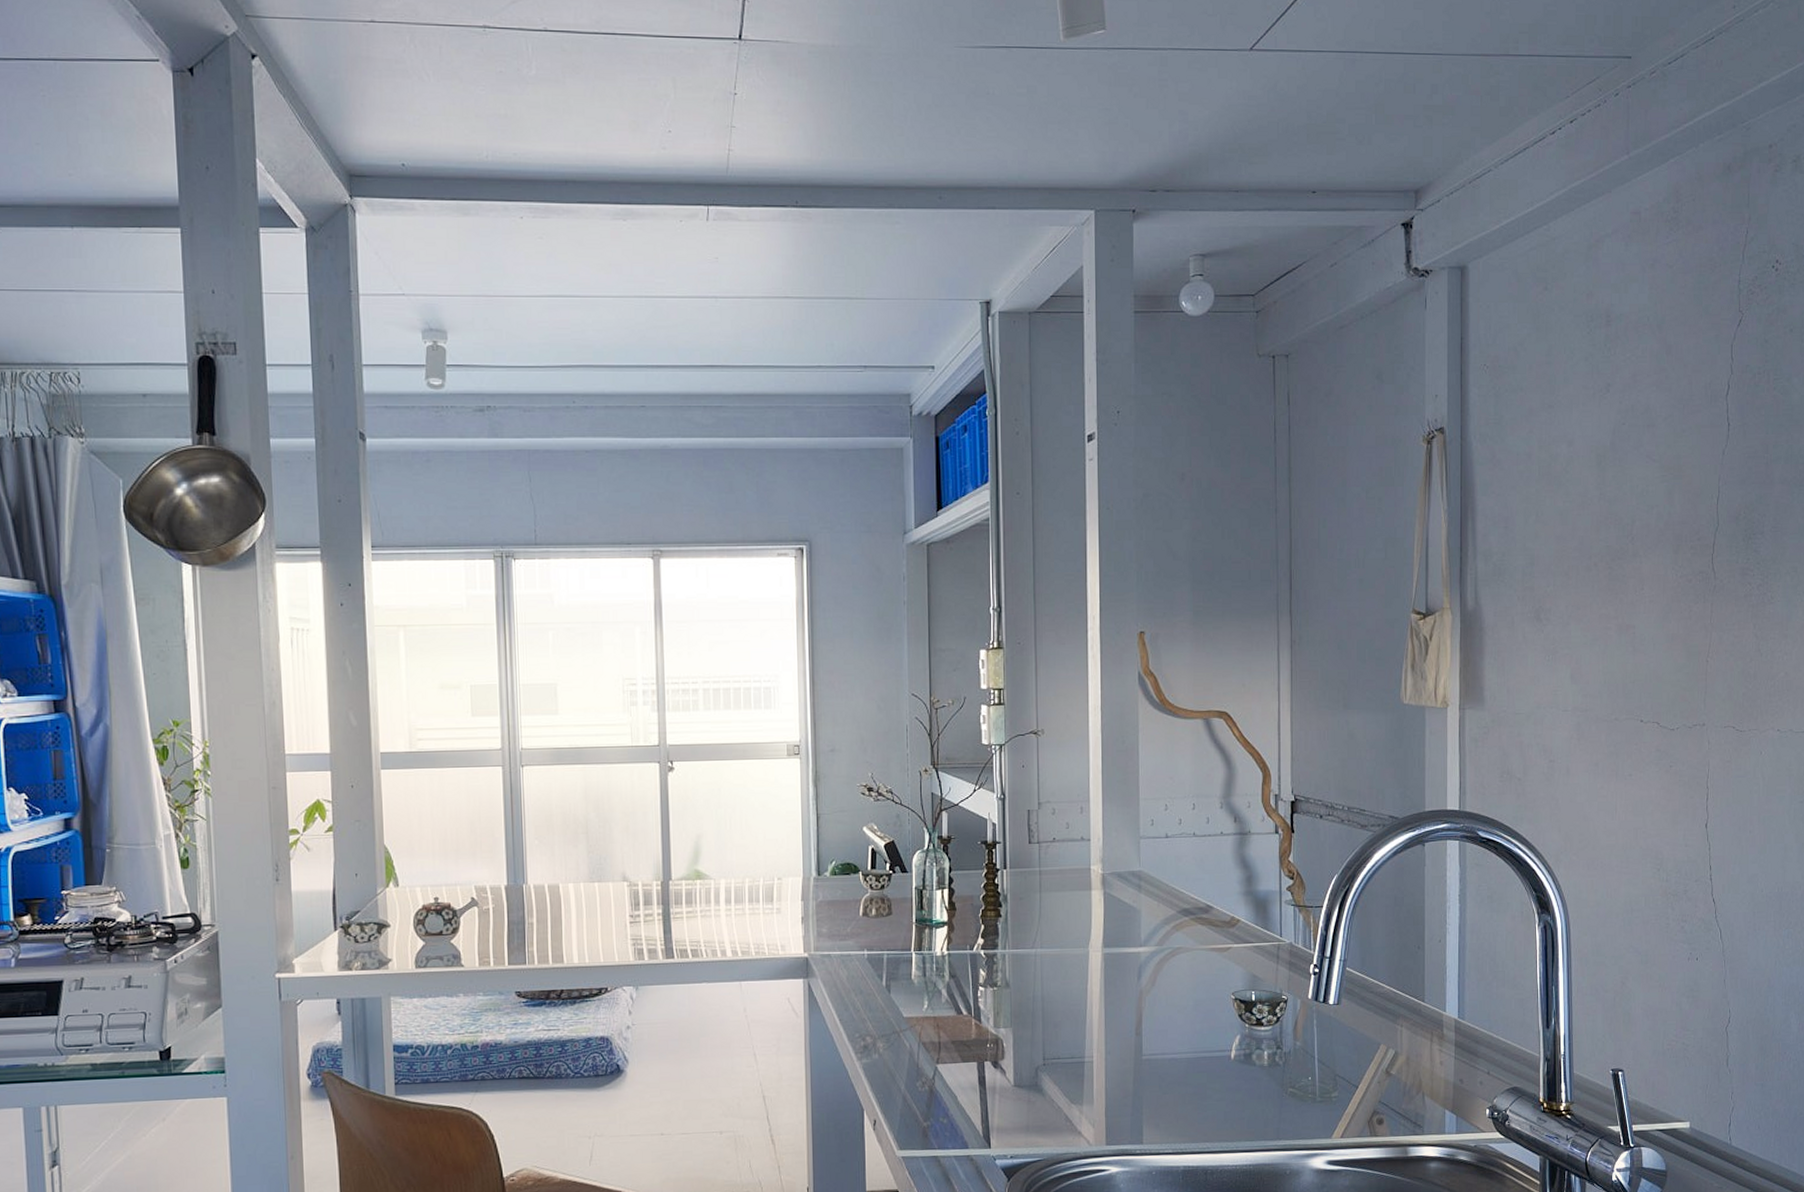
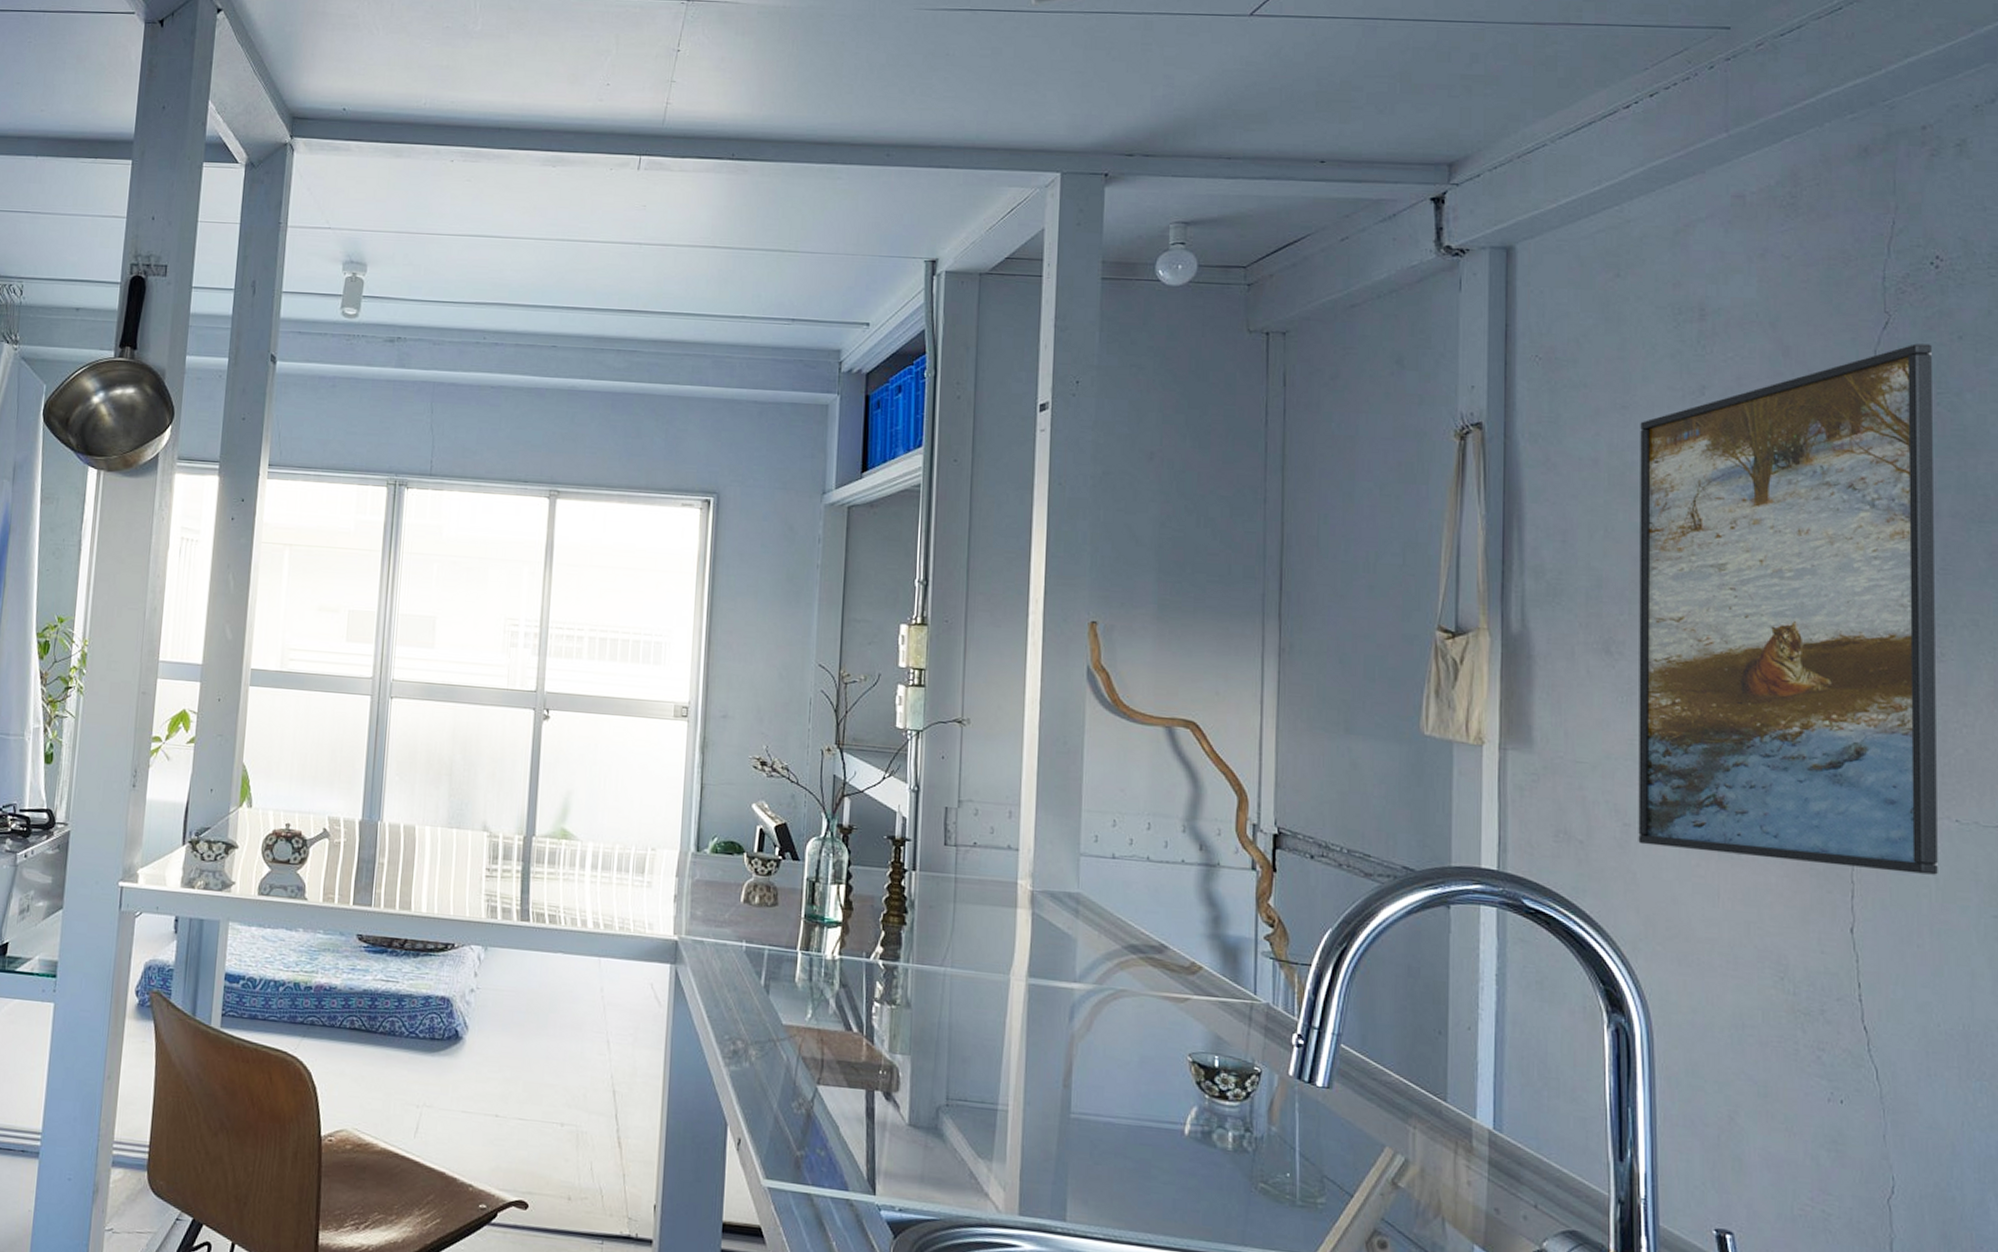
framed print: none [1560,337,1771,776] -> present [1638,343,1938,875]

